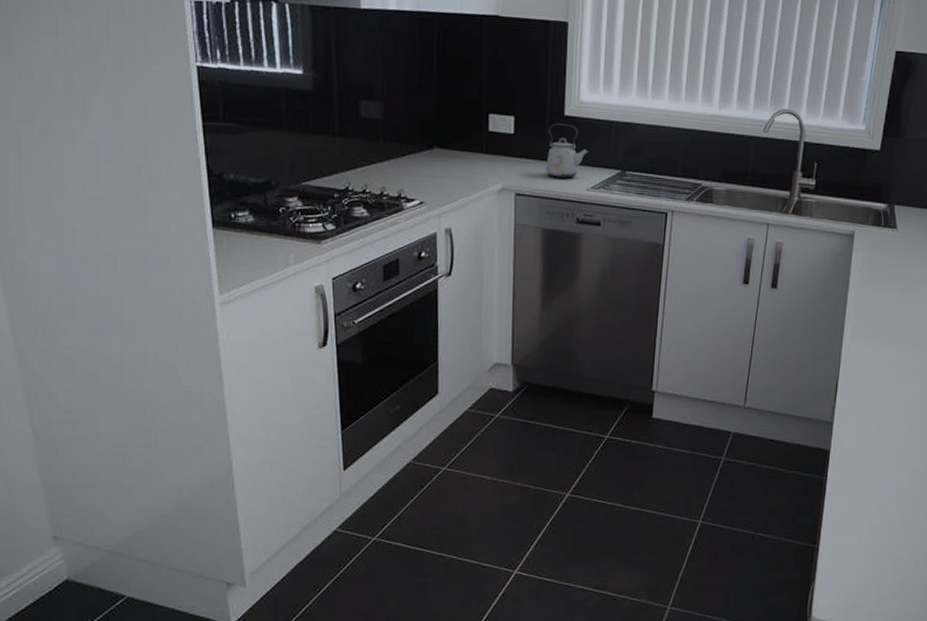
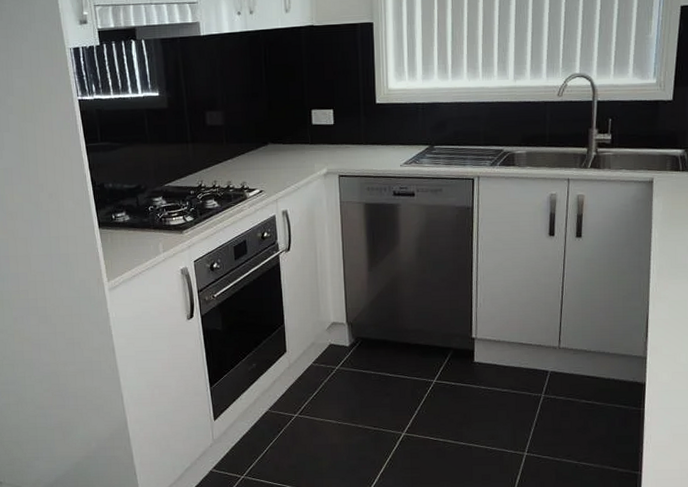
kettle: present [546,123,589,179] -> none [362,110,400,158]

